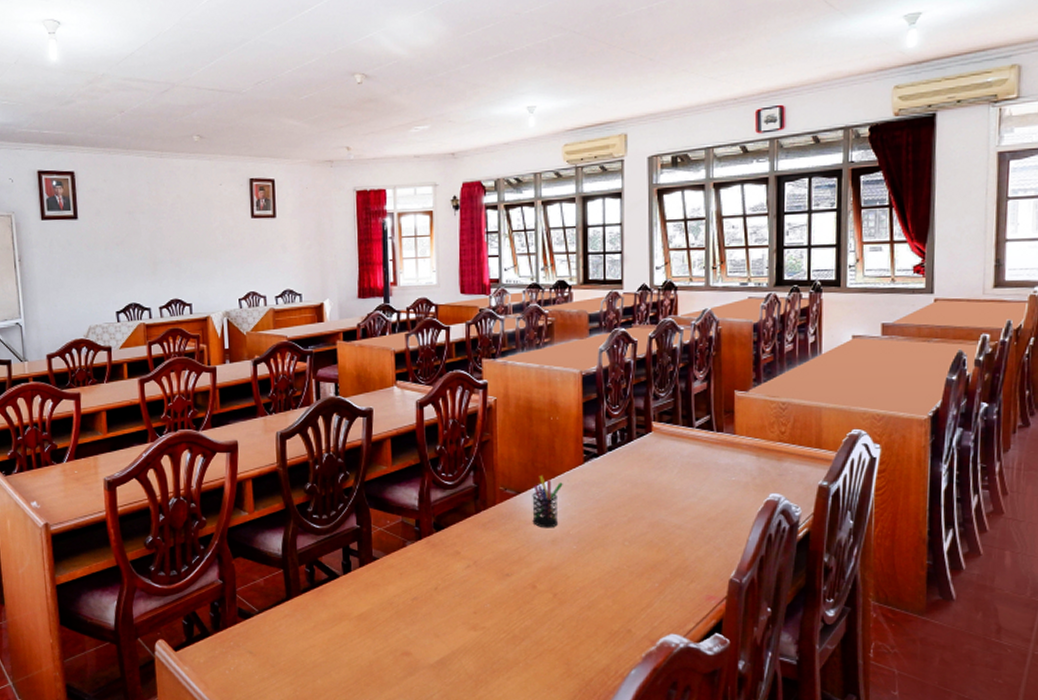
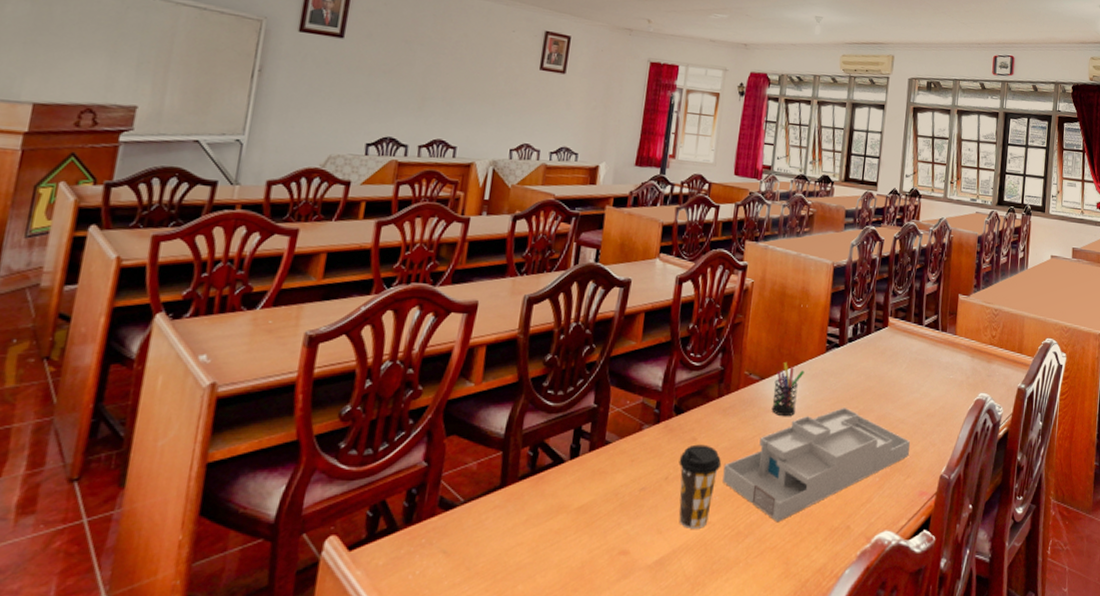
coffee cup: none [445,557,488,633] -> present [679,444,722,529]
desk organizer: none [491,515,690,626] -> present [722,407,910,521]

